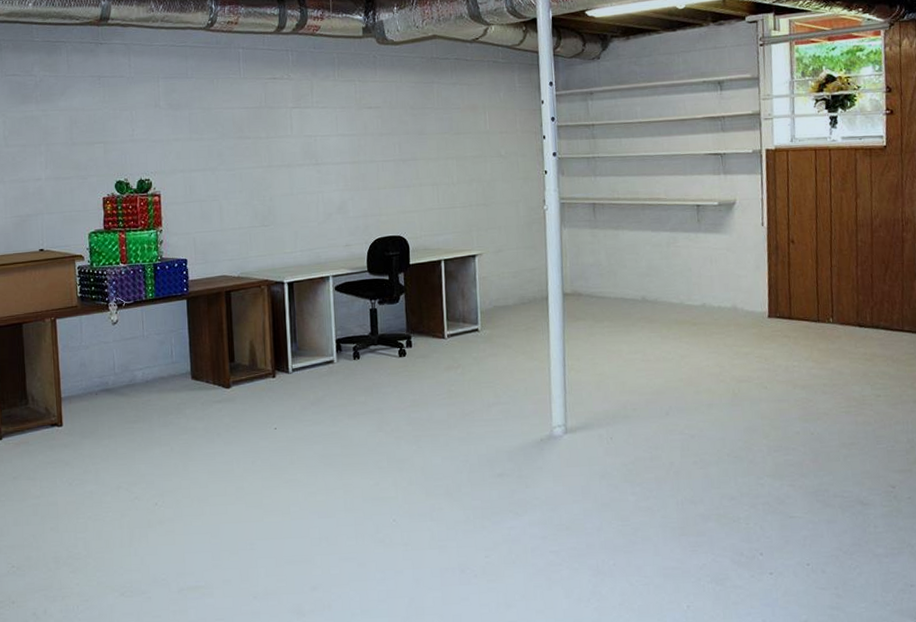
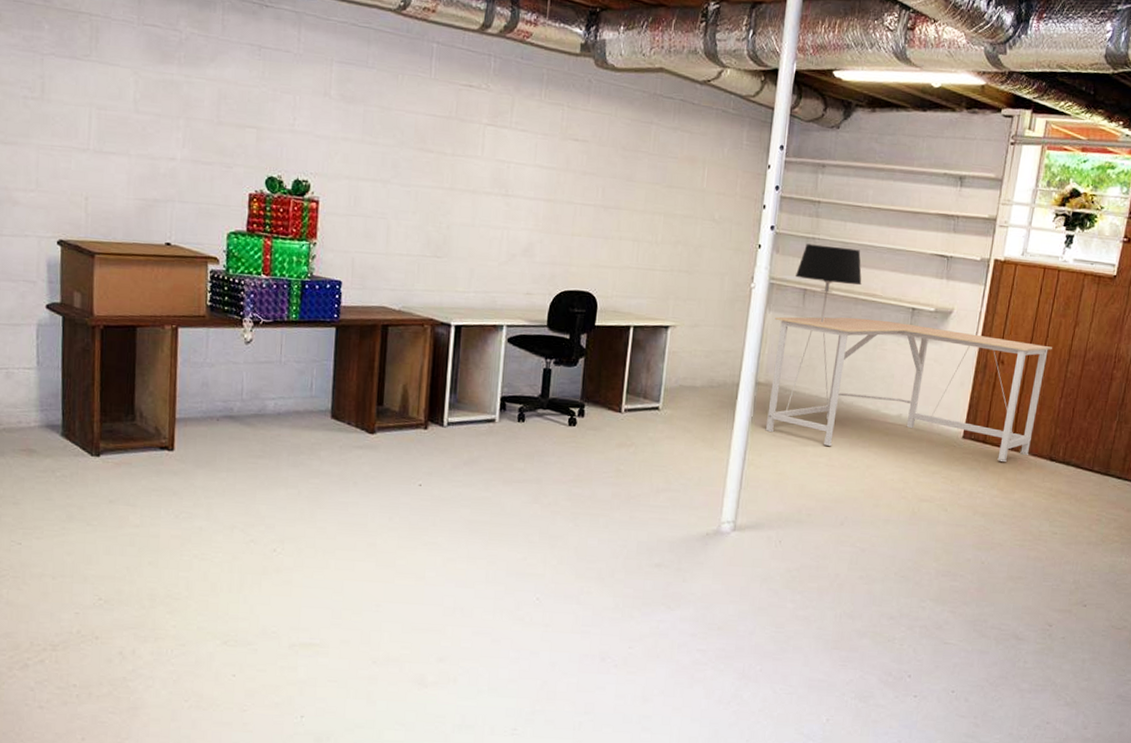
desk: none [570,219,838,342] -> present [765,316,1052,462]
table lamp: none [583,161,645,231] -> present [795,243,862,322]

